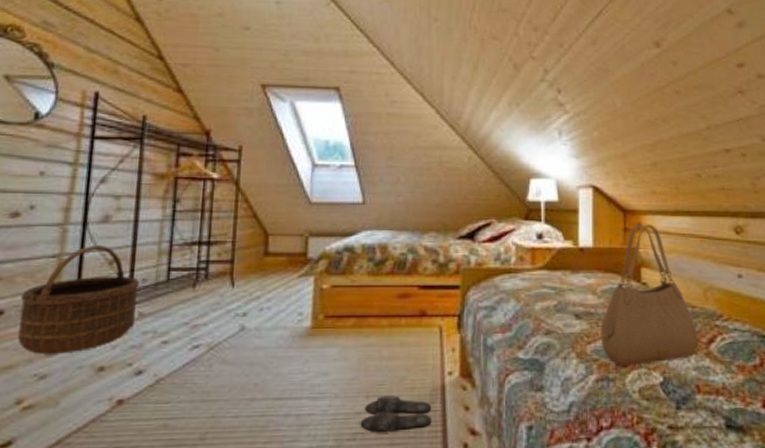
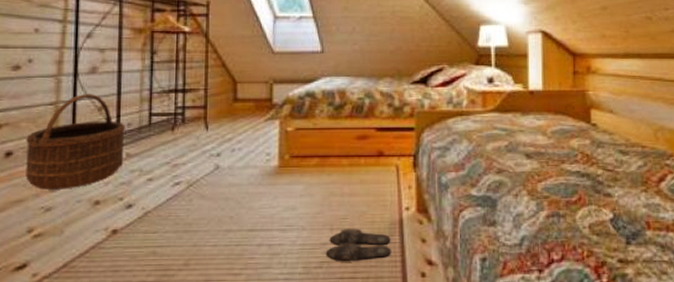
handbag: present [600,223,698,367] -> none [551,66,649,204]

